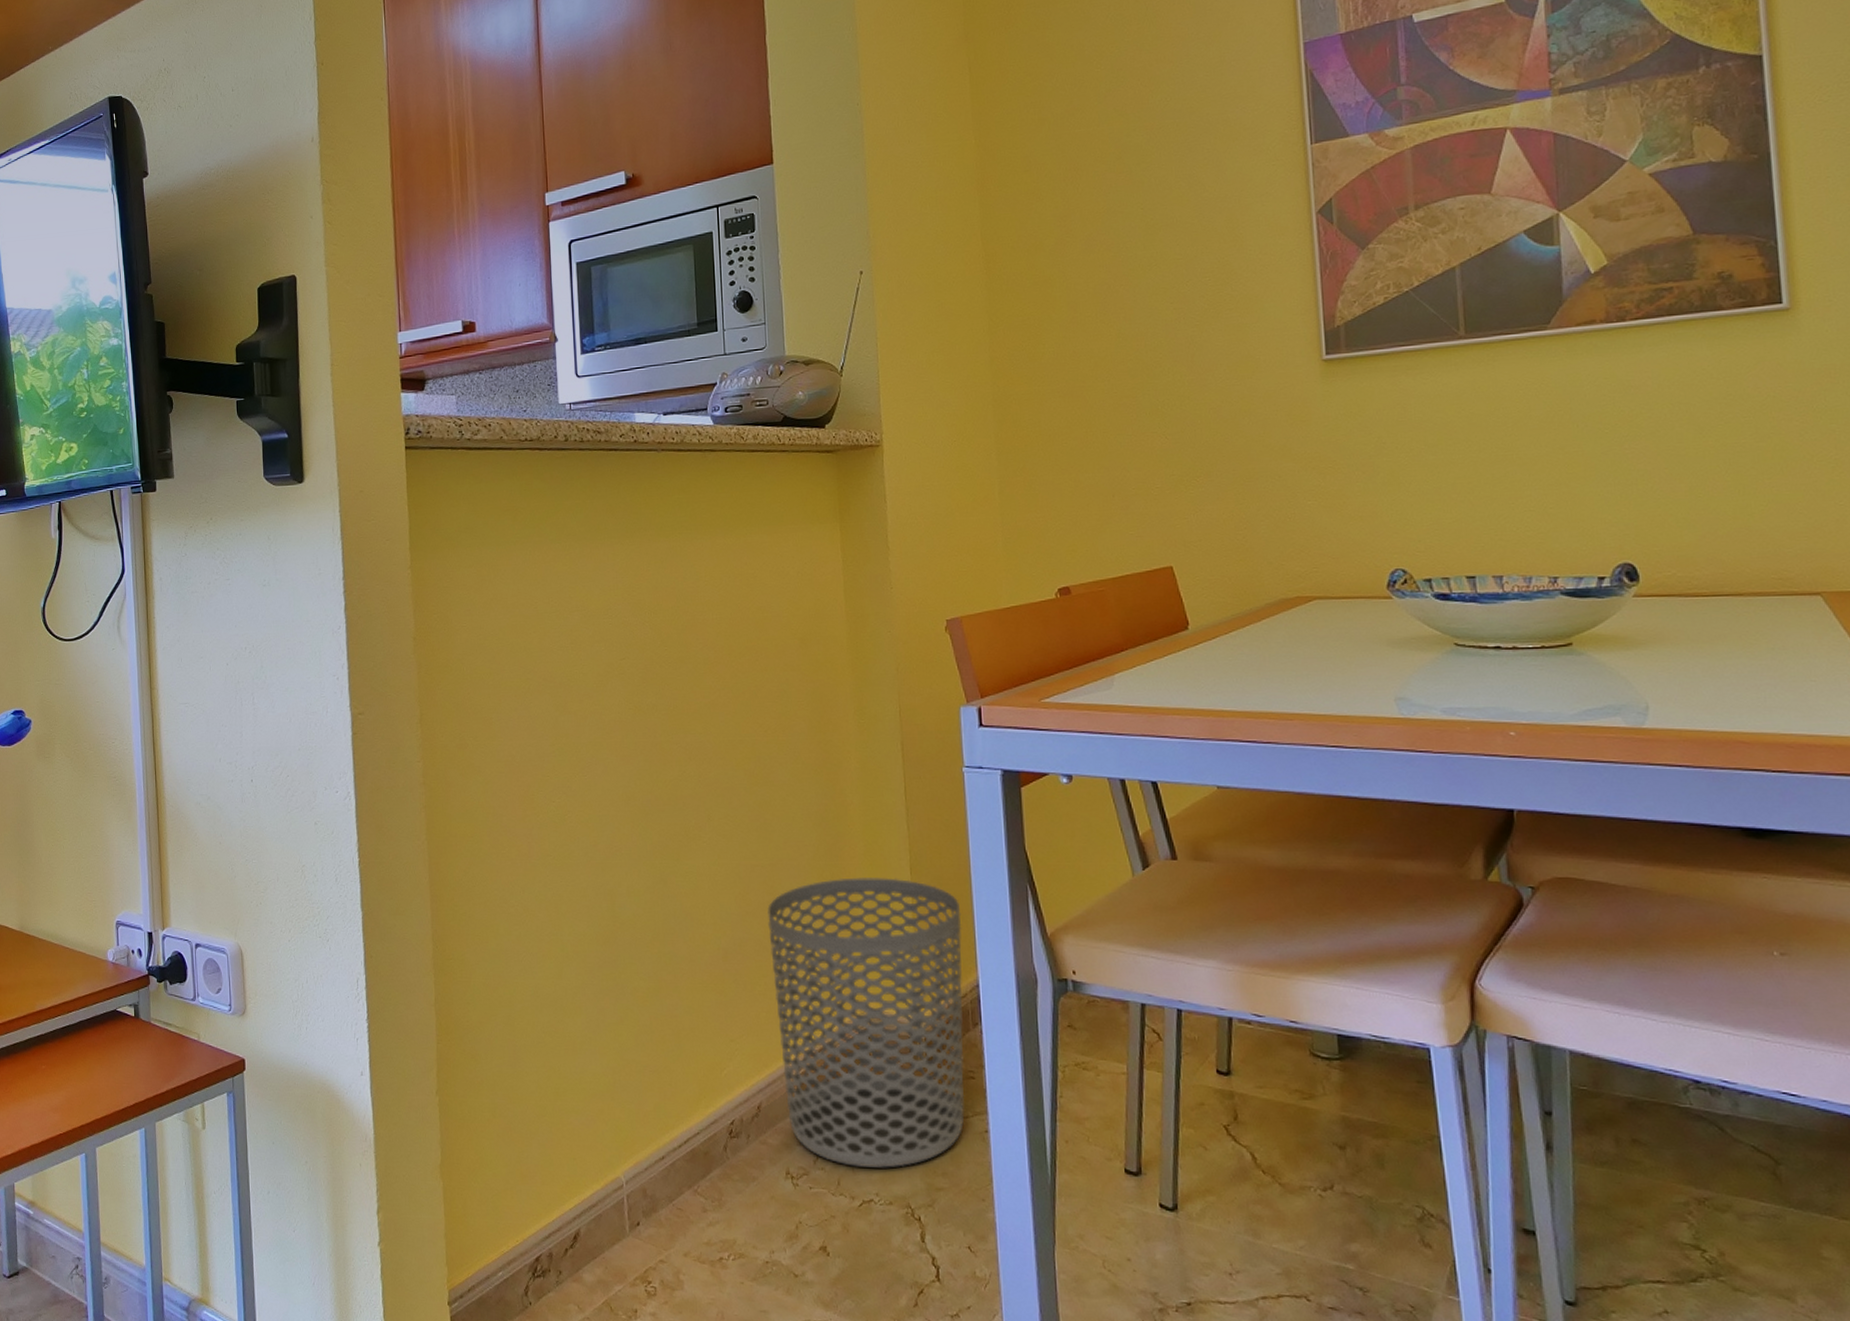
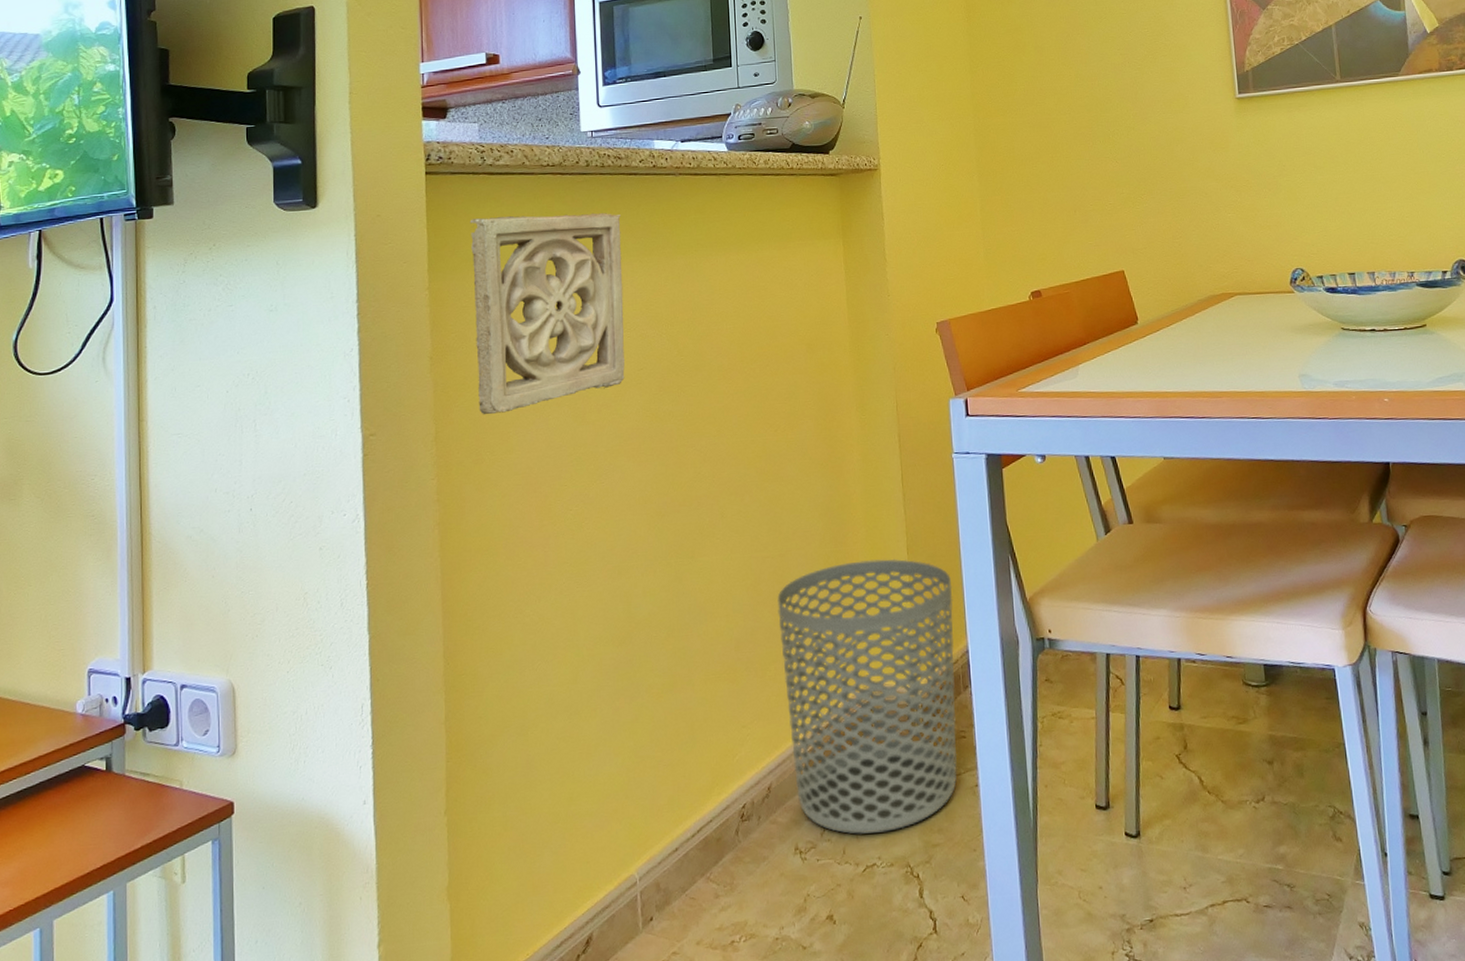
wall ornament: none [449,491,607,700] -> present [469,212,625,415]

